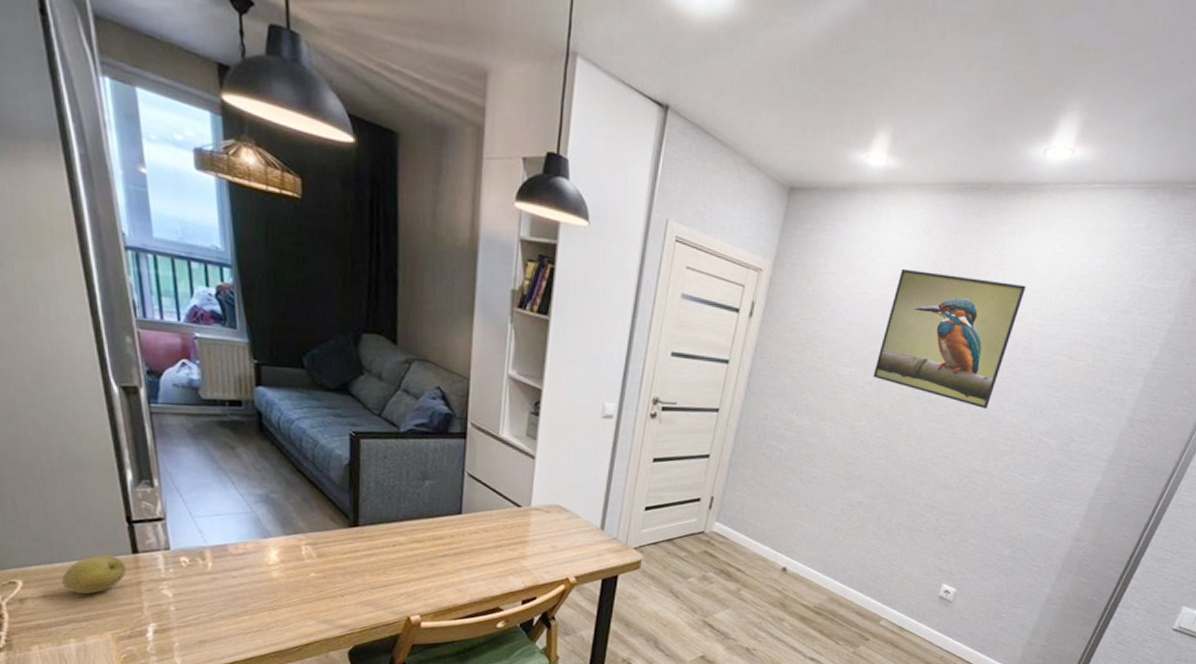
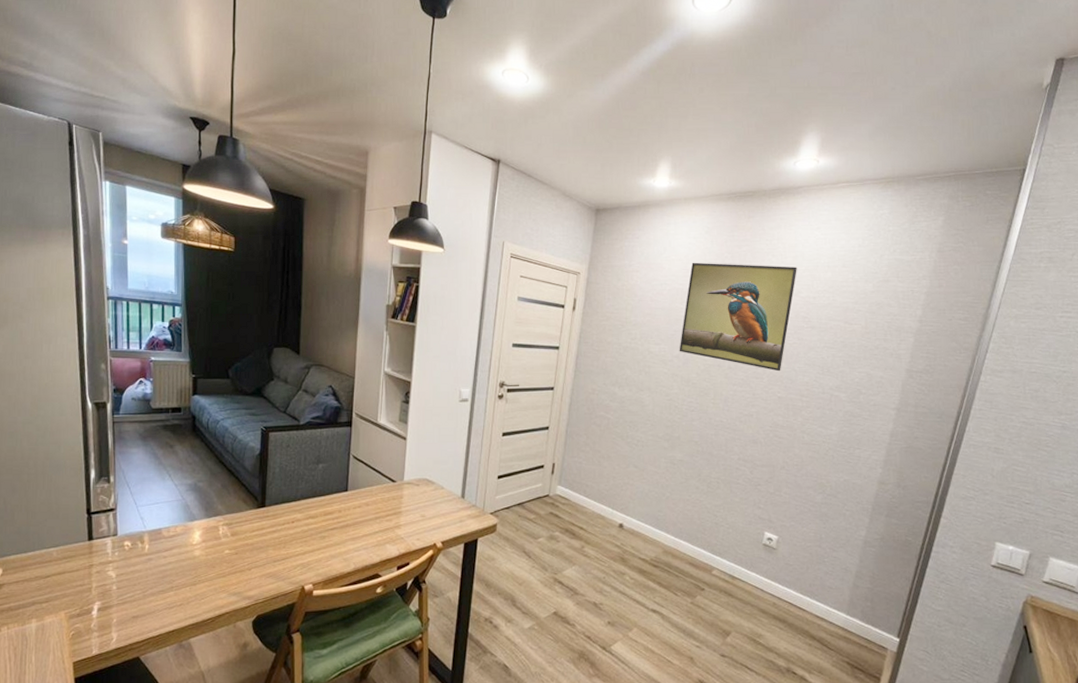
fruit: present [61,554,127,594] -> none [31,542,82,578]

